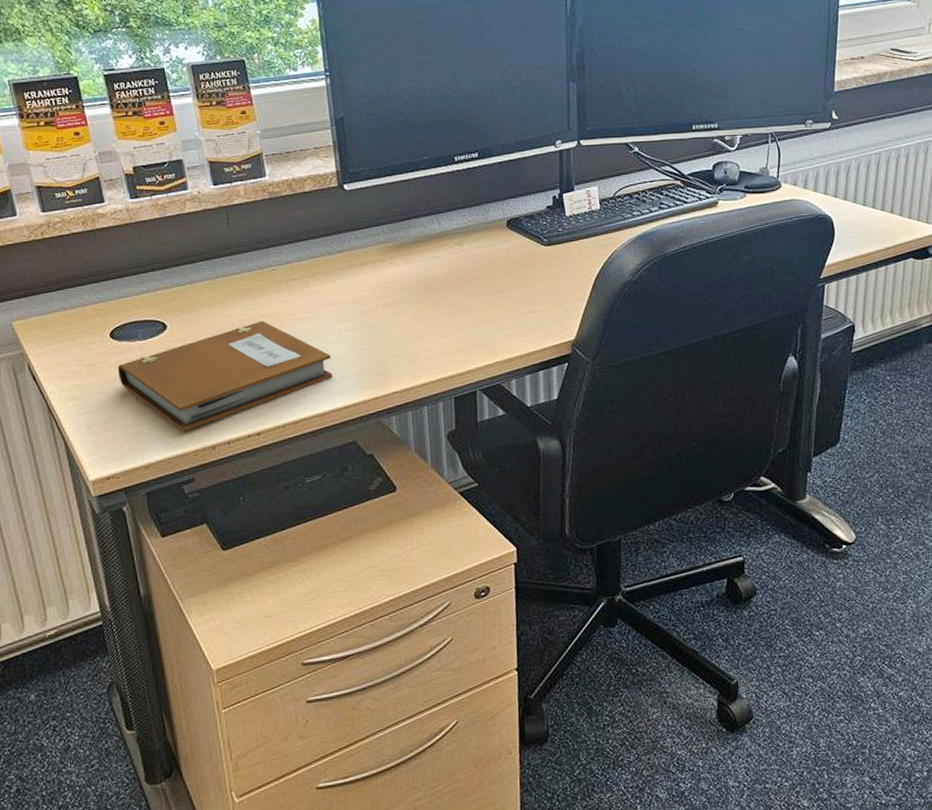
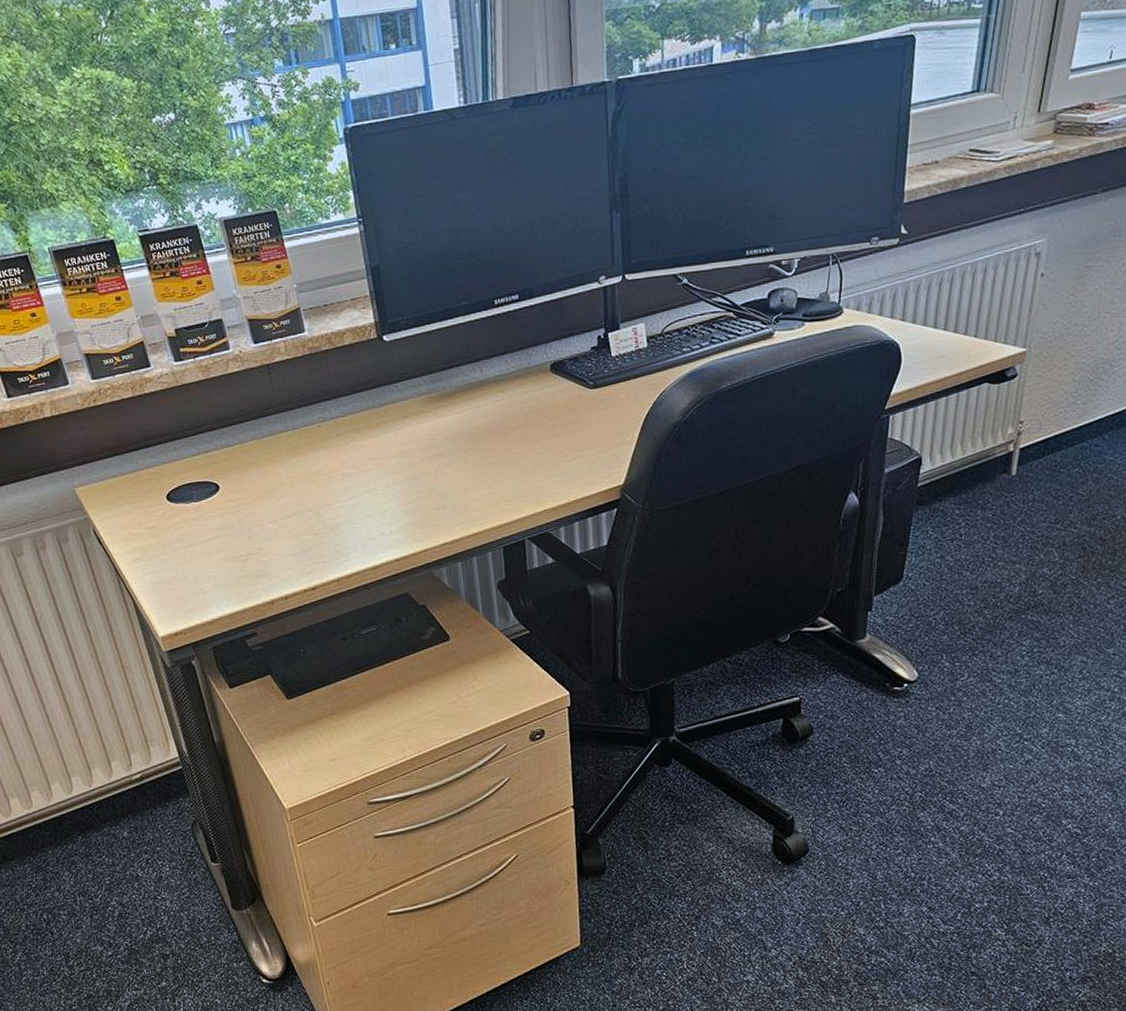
notebook: present [117,320,333,432] -> none [176,477,383,589]

